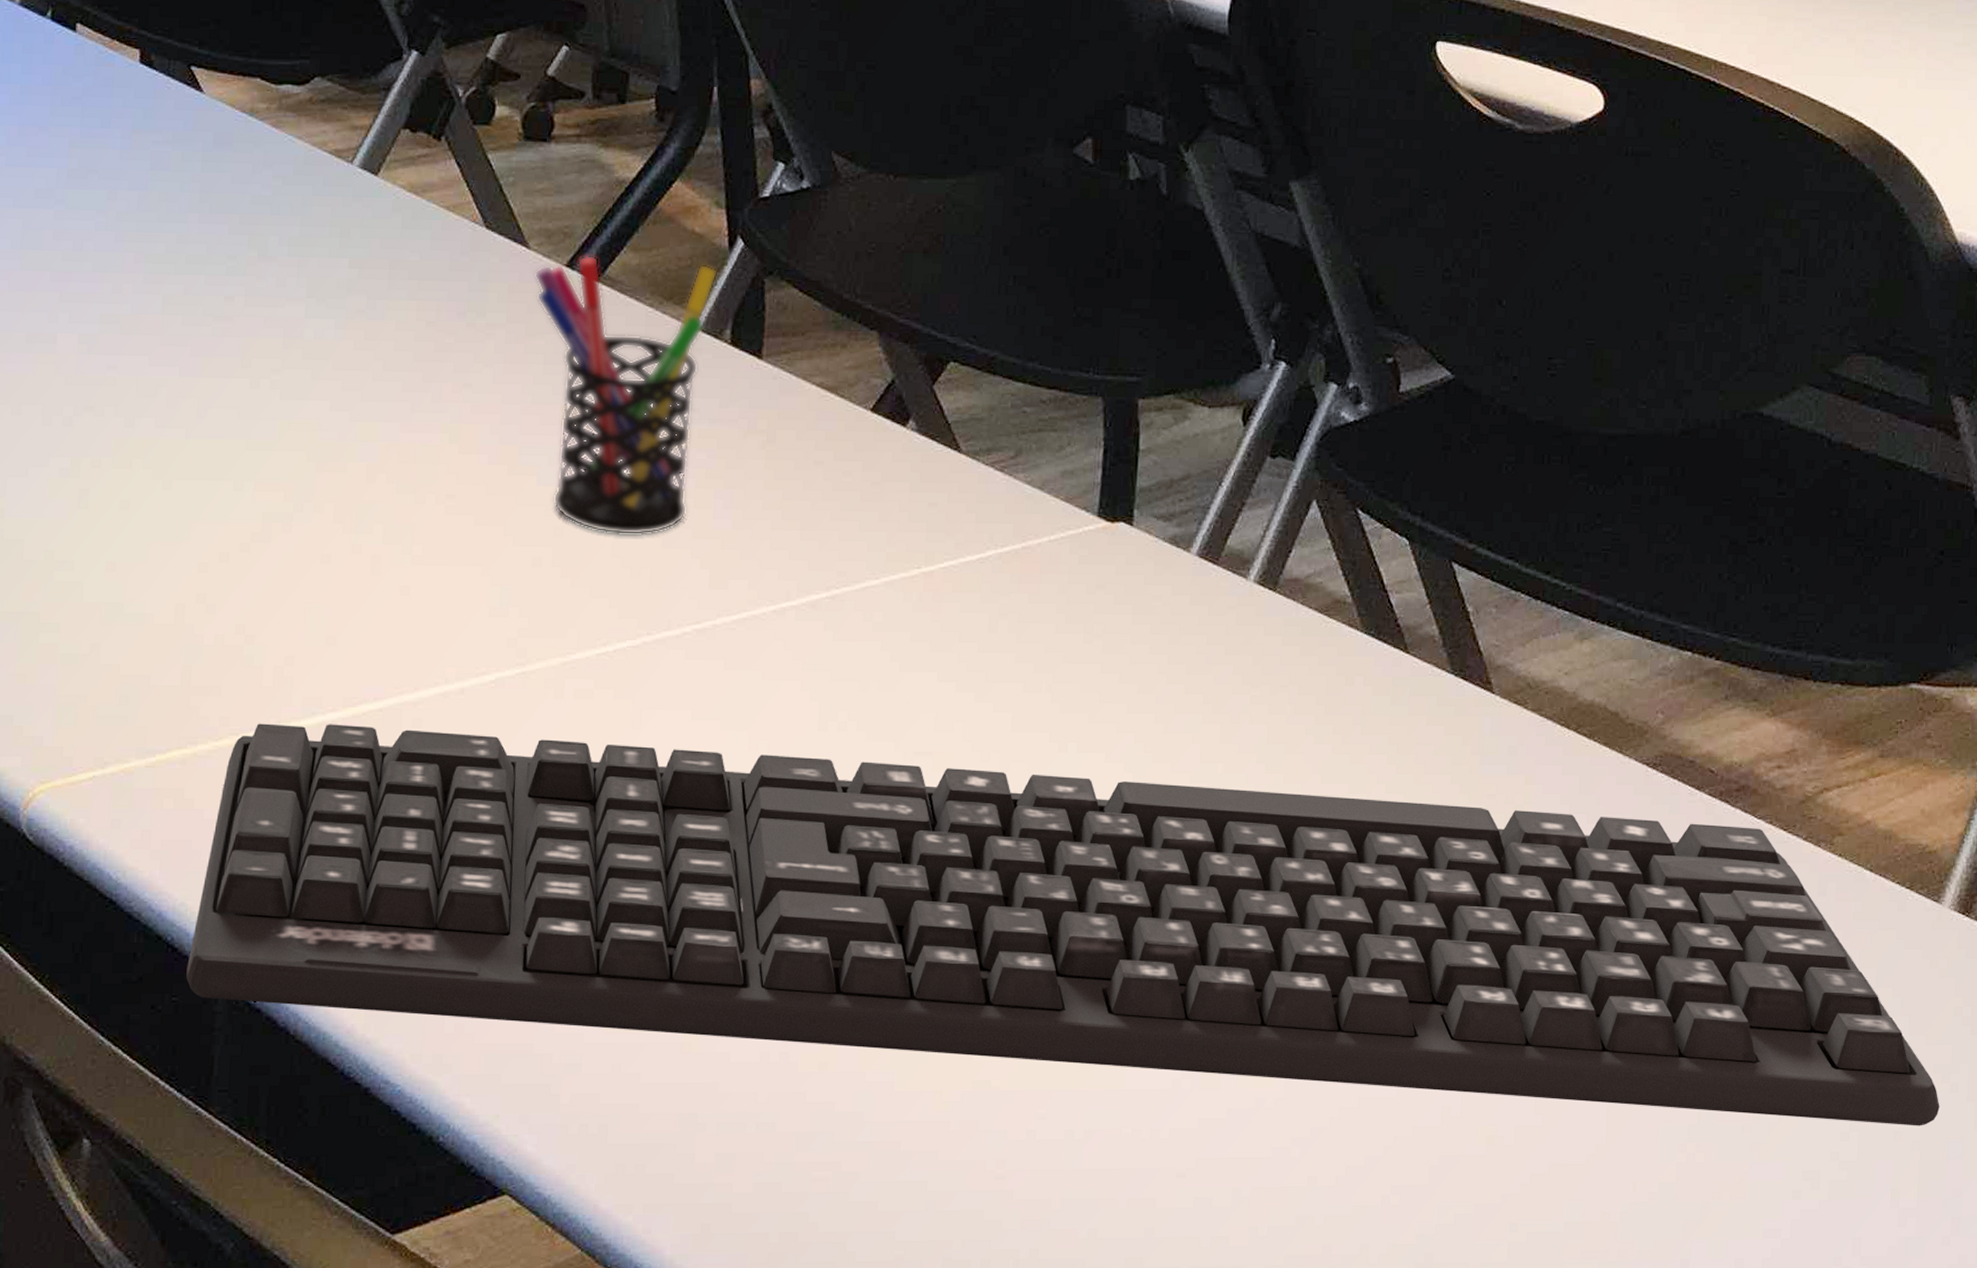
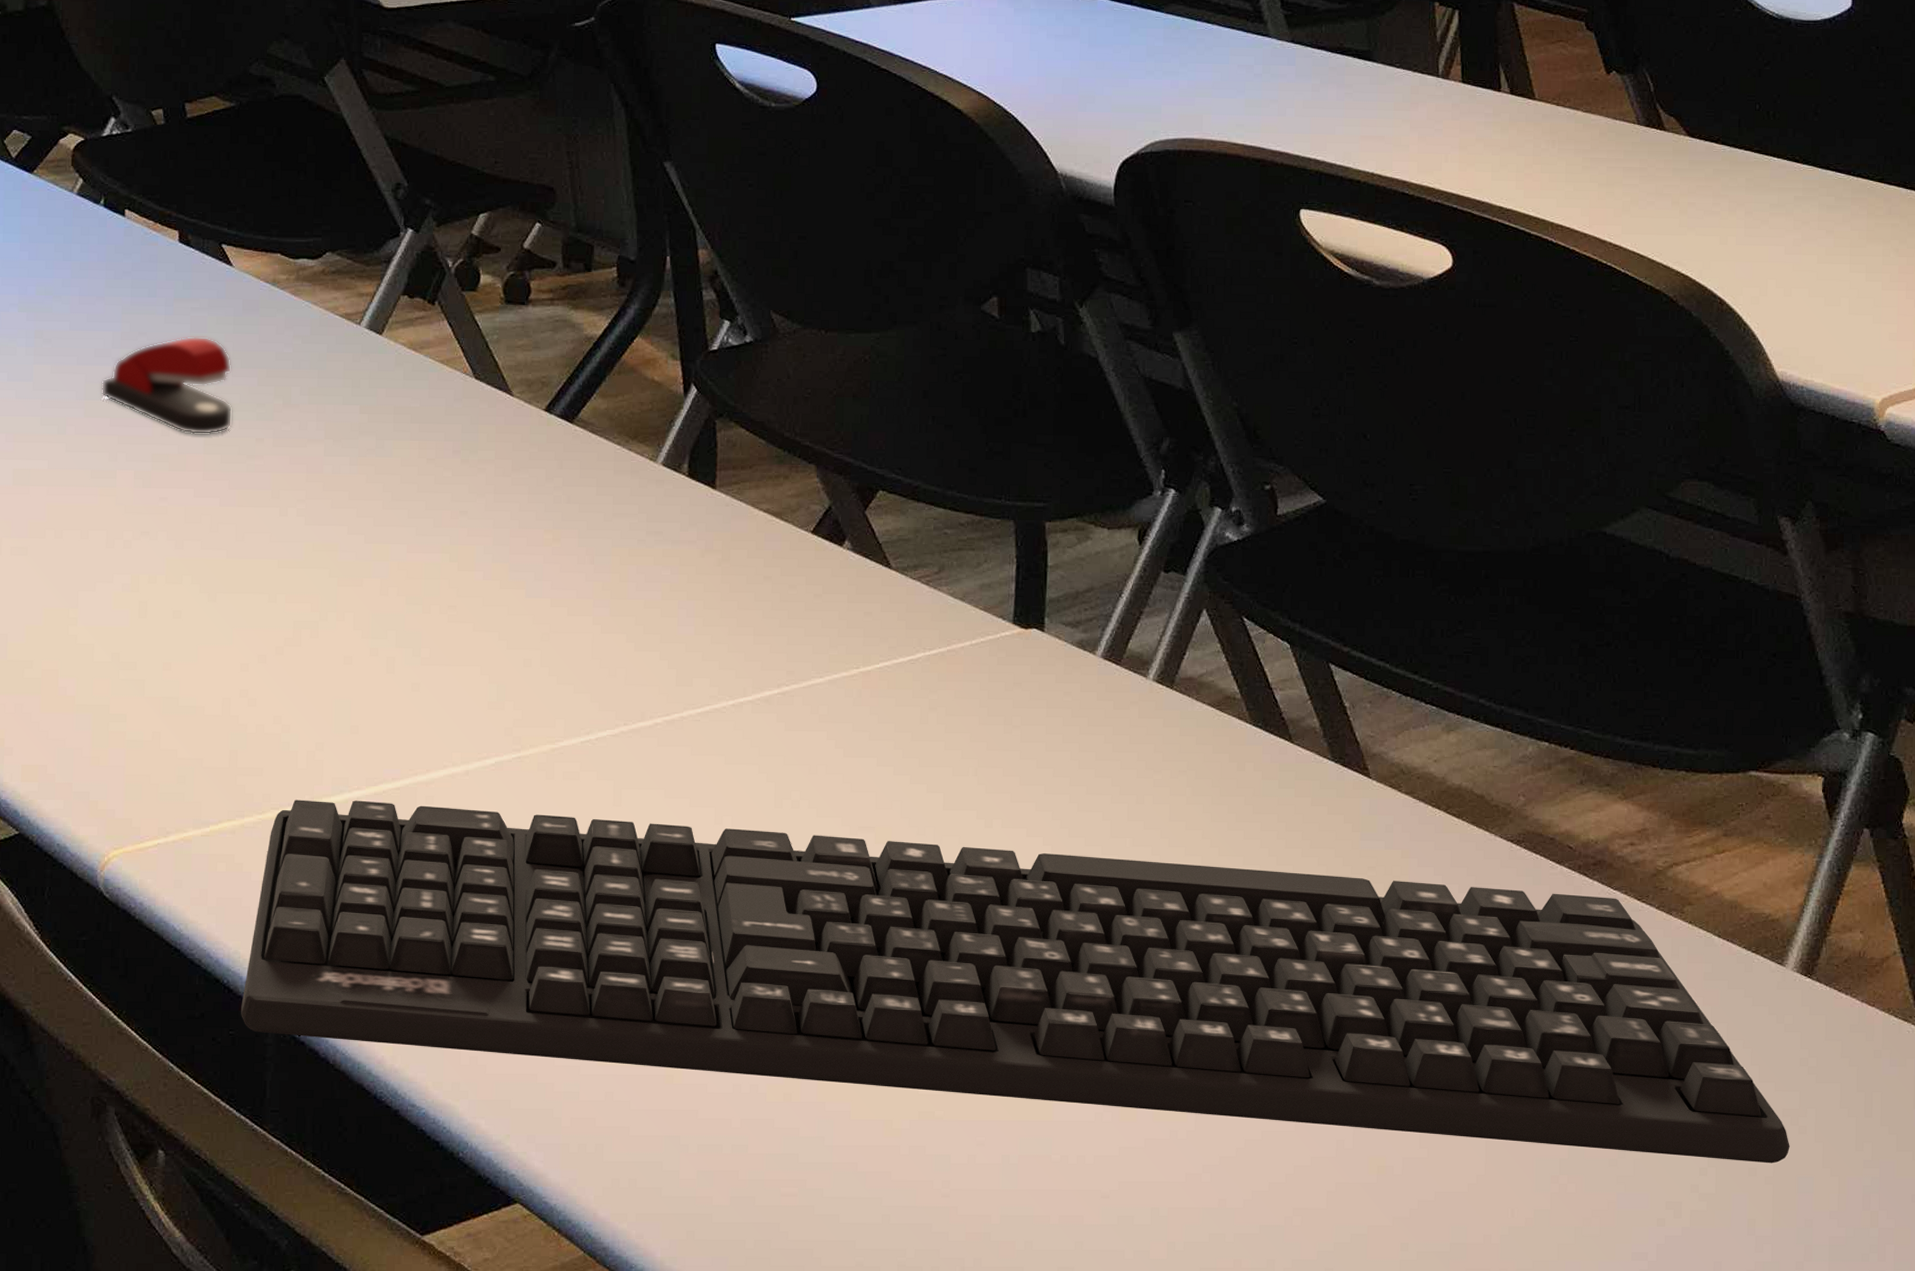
stapler: none [41,175,199,292] -> present [101,336,233,435]
pen holder: present [534,254,717,536] -> none [517,400,675,640]

